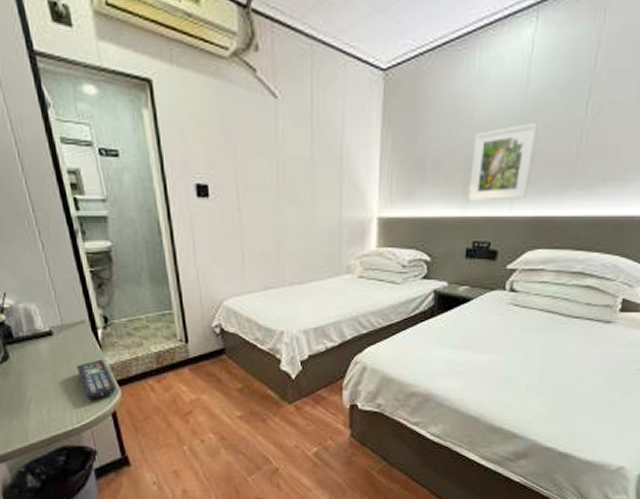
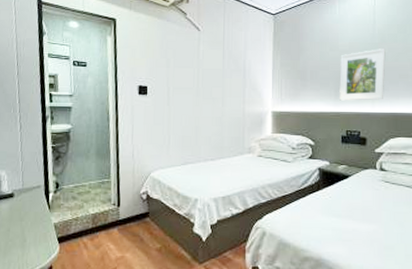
remote control: present [76,359,116,399] -> none [26,218,56,254]

